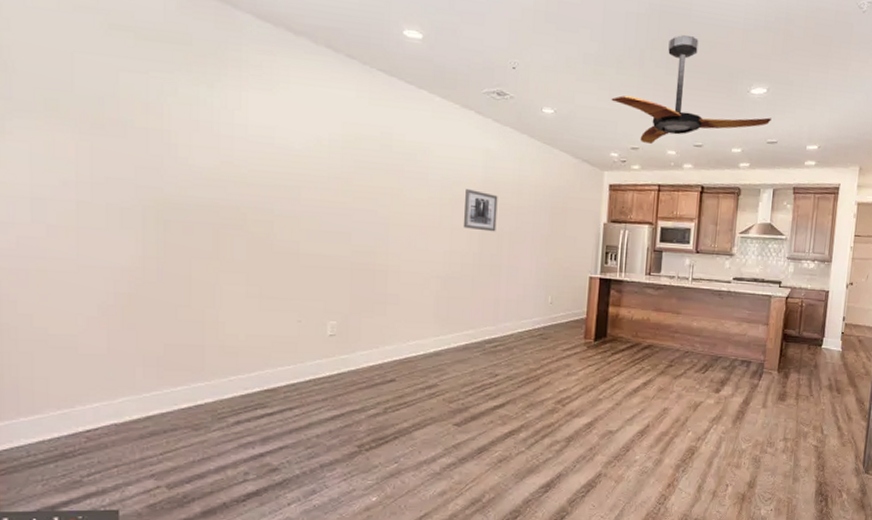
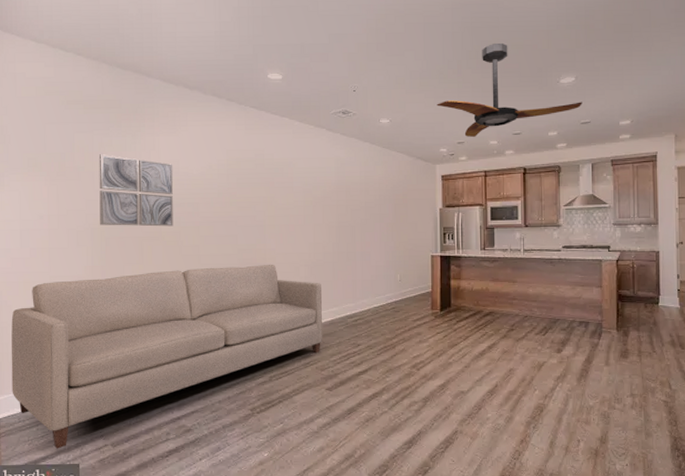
sofa: none [15,270,456,491] -> present [11,264,323,449]
wall art: none [156,106,267,214] -> present [99,154,174,227]
wall art: present [464,189,498,232] -> none [323,192,350,225]

